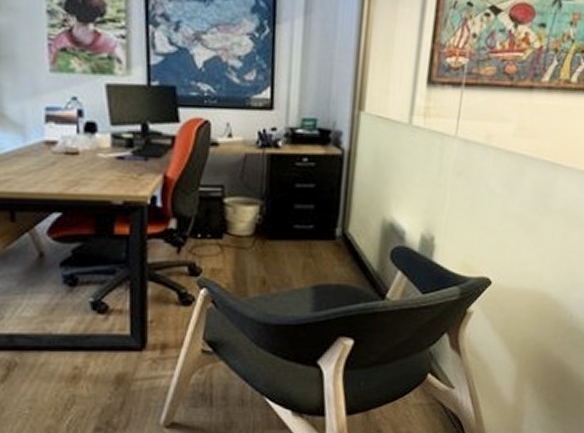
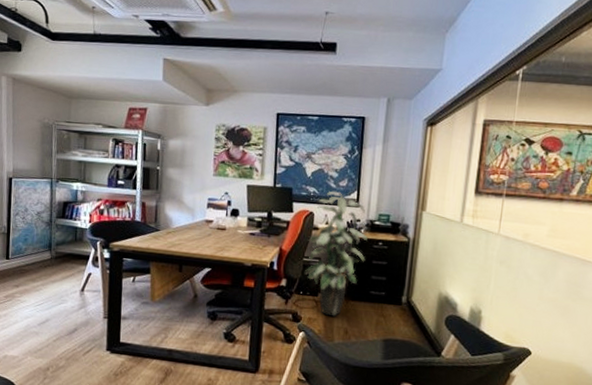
indoor plant: none [201,87,288,264] -> present [304,190,368,317]

